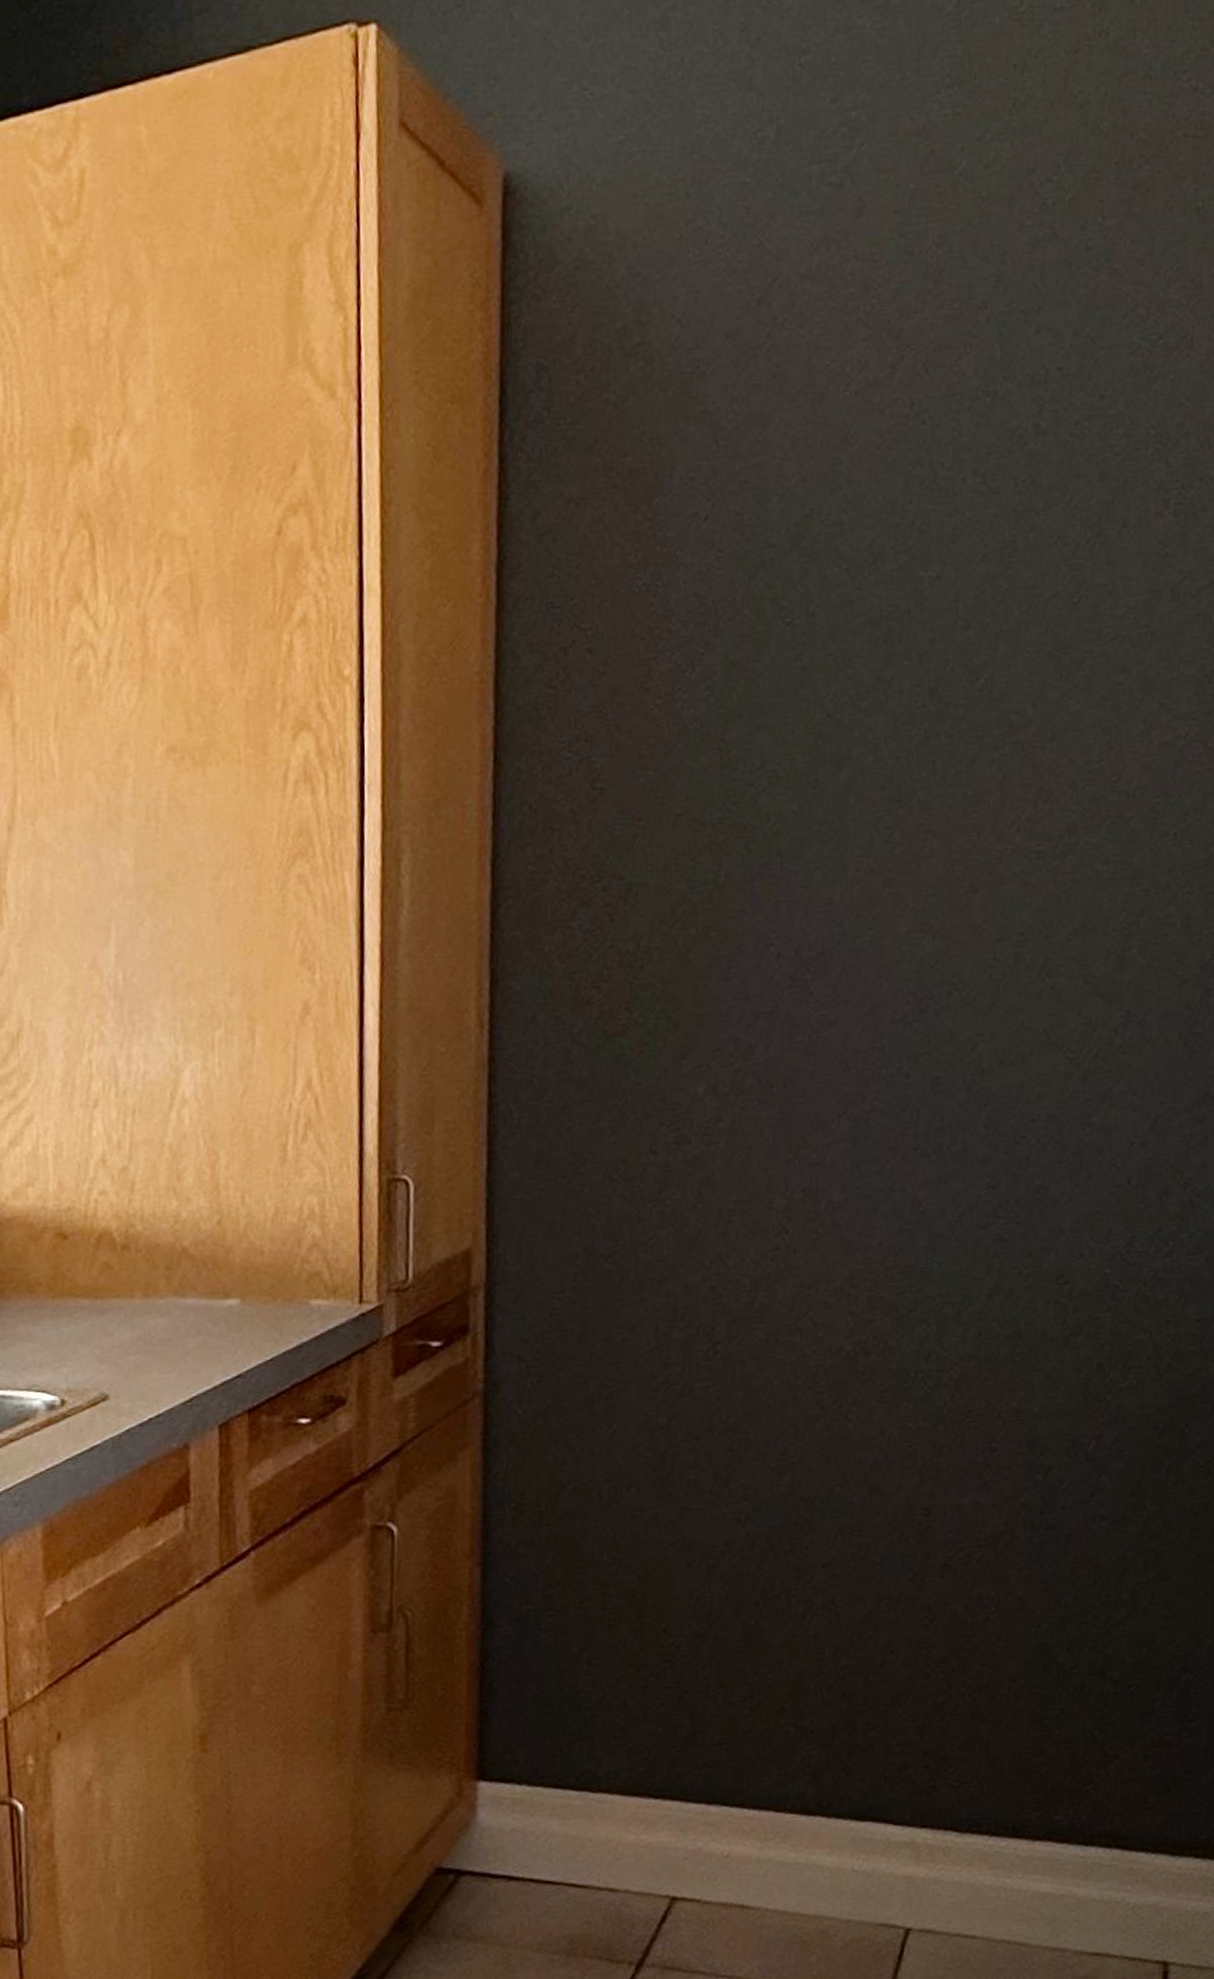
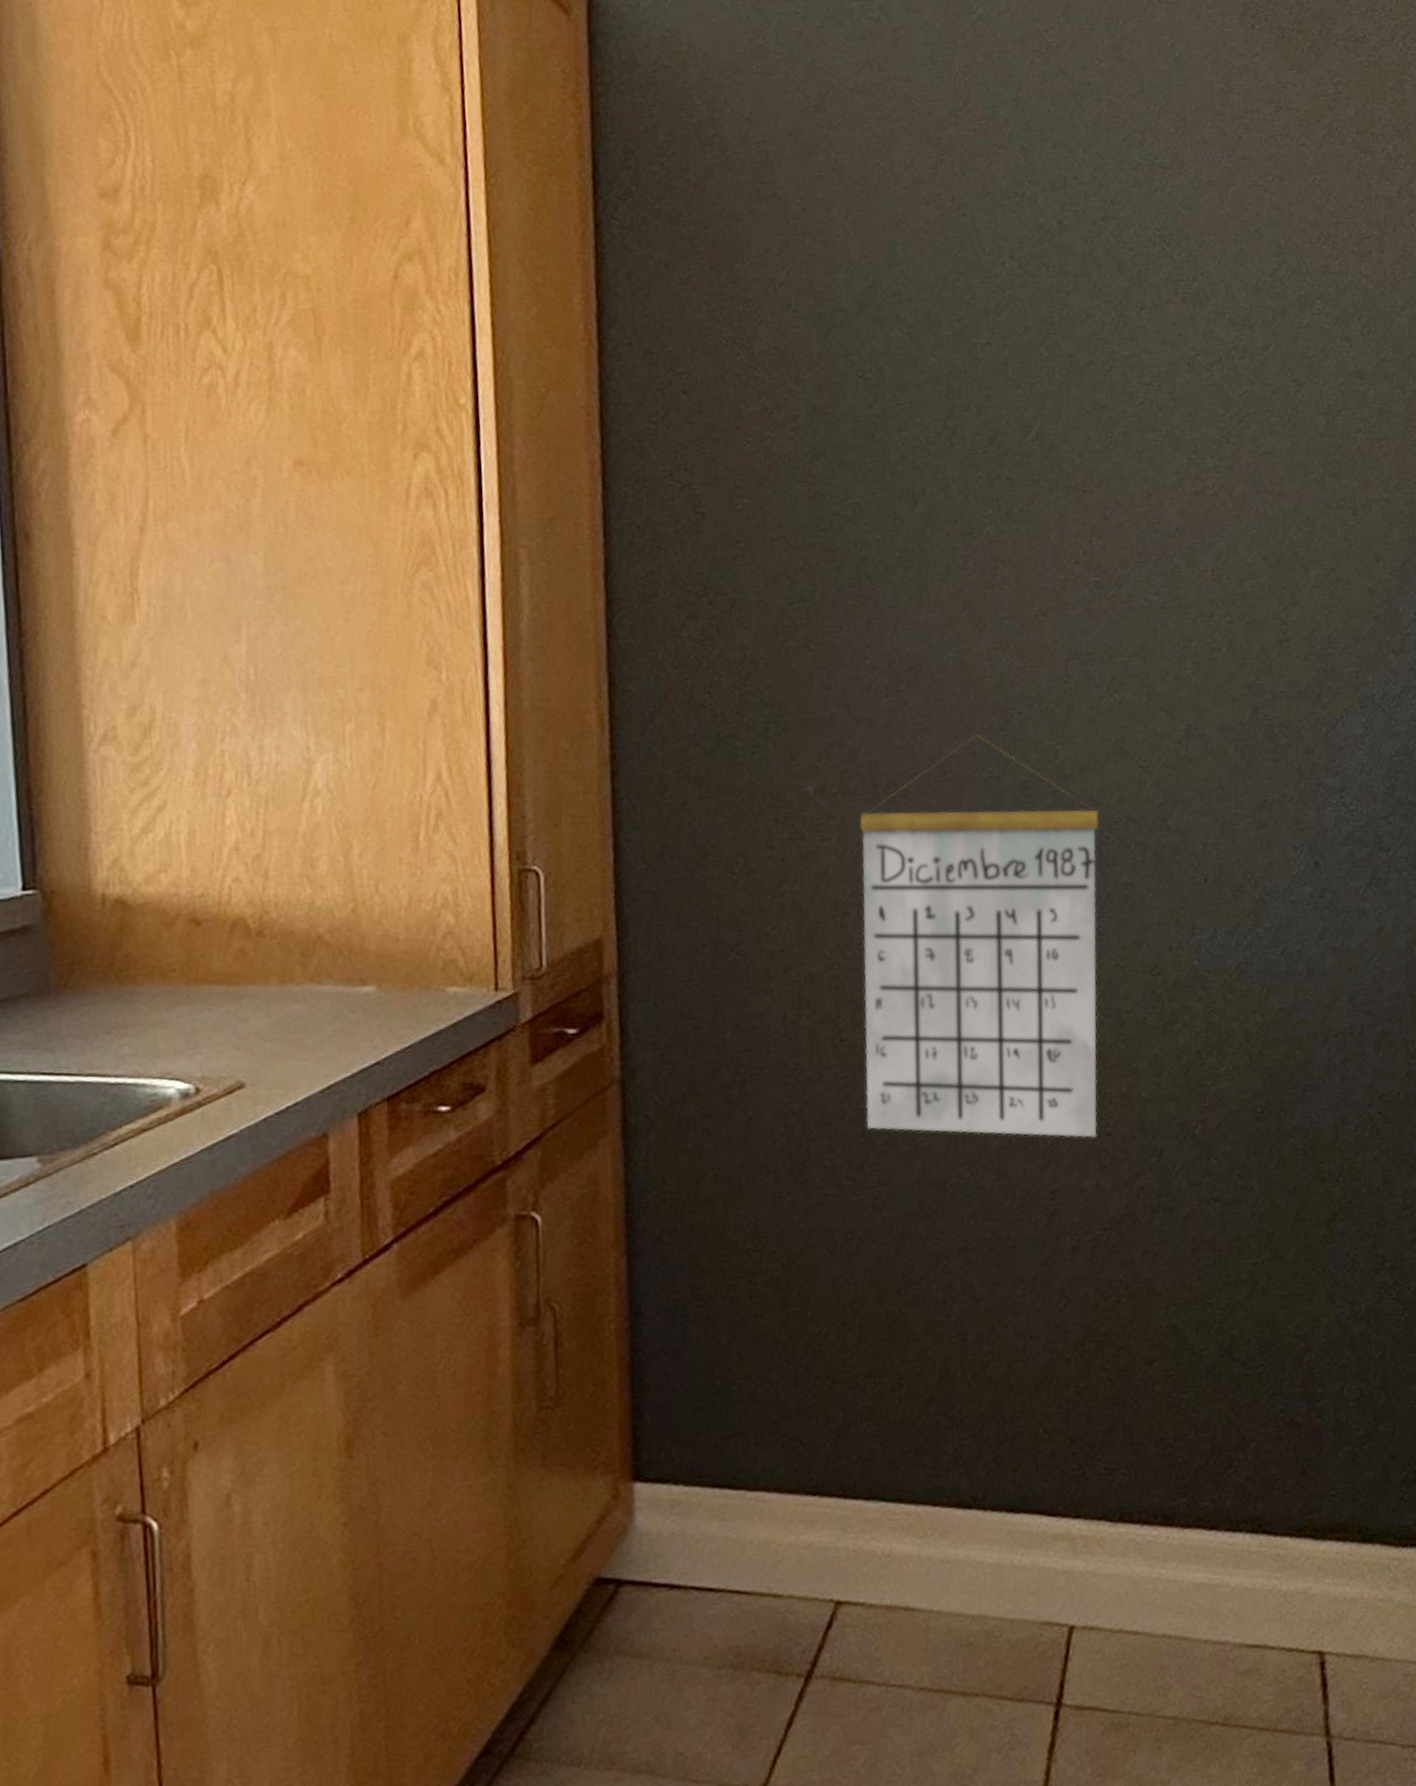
calendar: none [735,1026,1016,1454] -> present [860,734,1099,1138]

